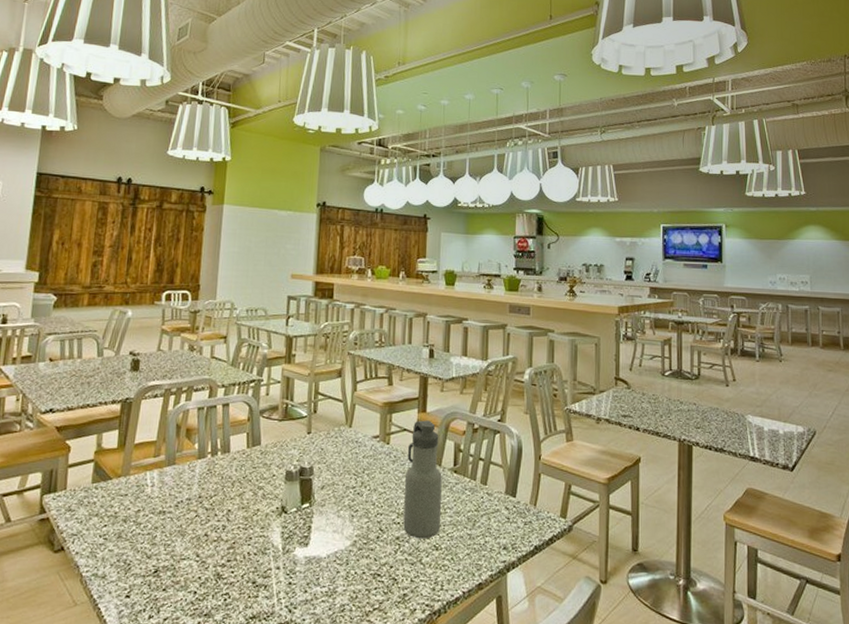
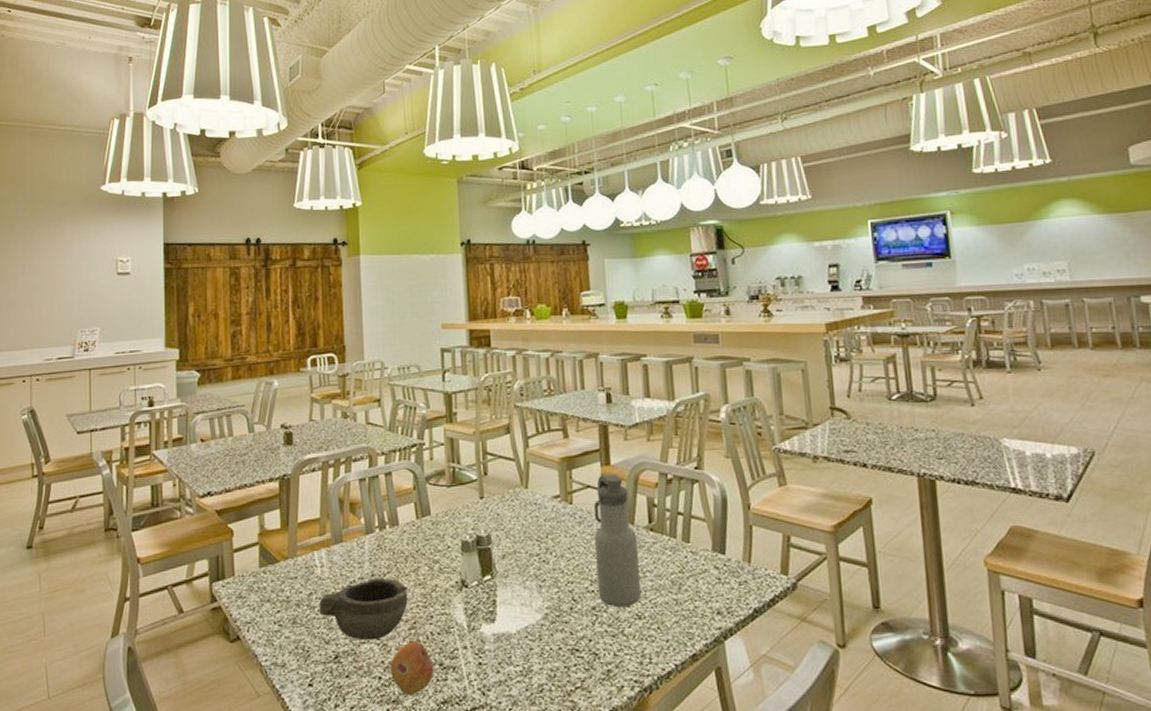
bowl: none [144,499,231,557] -> present [319,578,408,641]
fruit: none [206,560,248,609] -> present [391,641,434,695]

